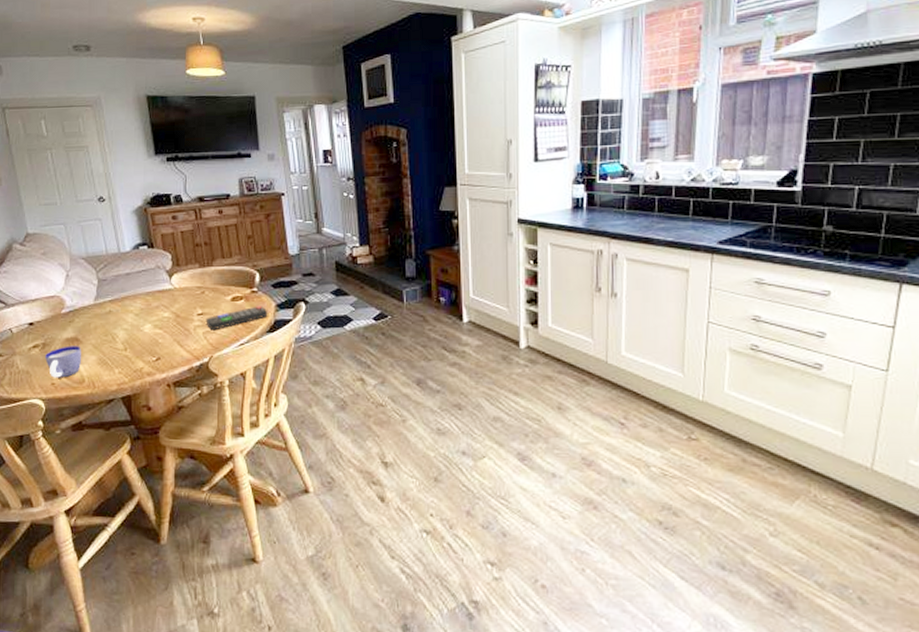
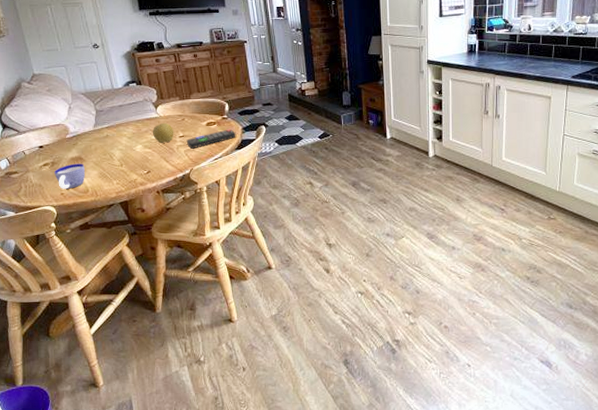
fruit: none [164,296,191,322] -> present [152,122,174,143]

